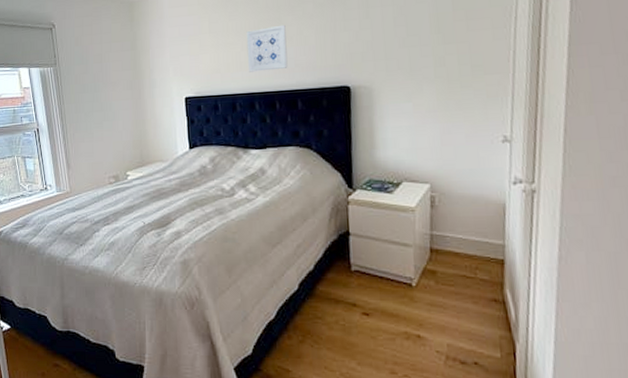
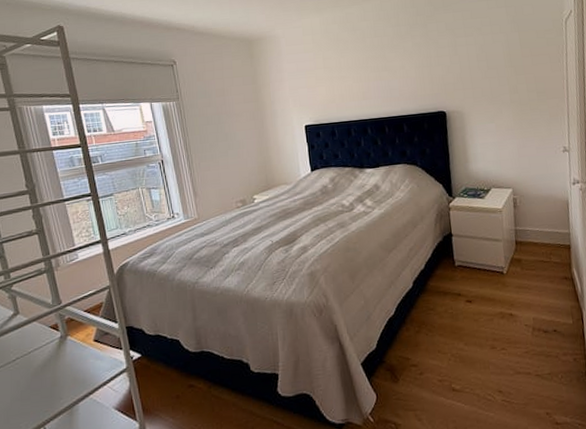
wall art: present [246,24,288,72] -> none [356,60,394,102]

